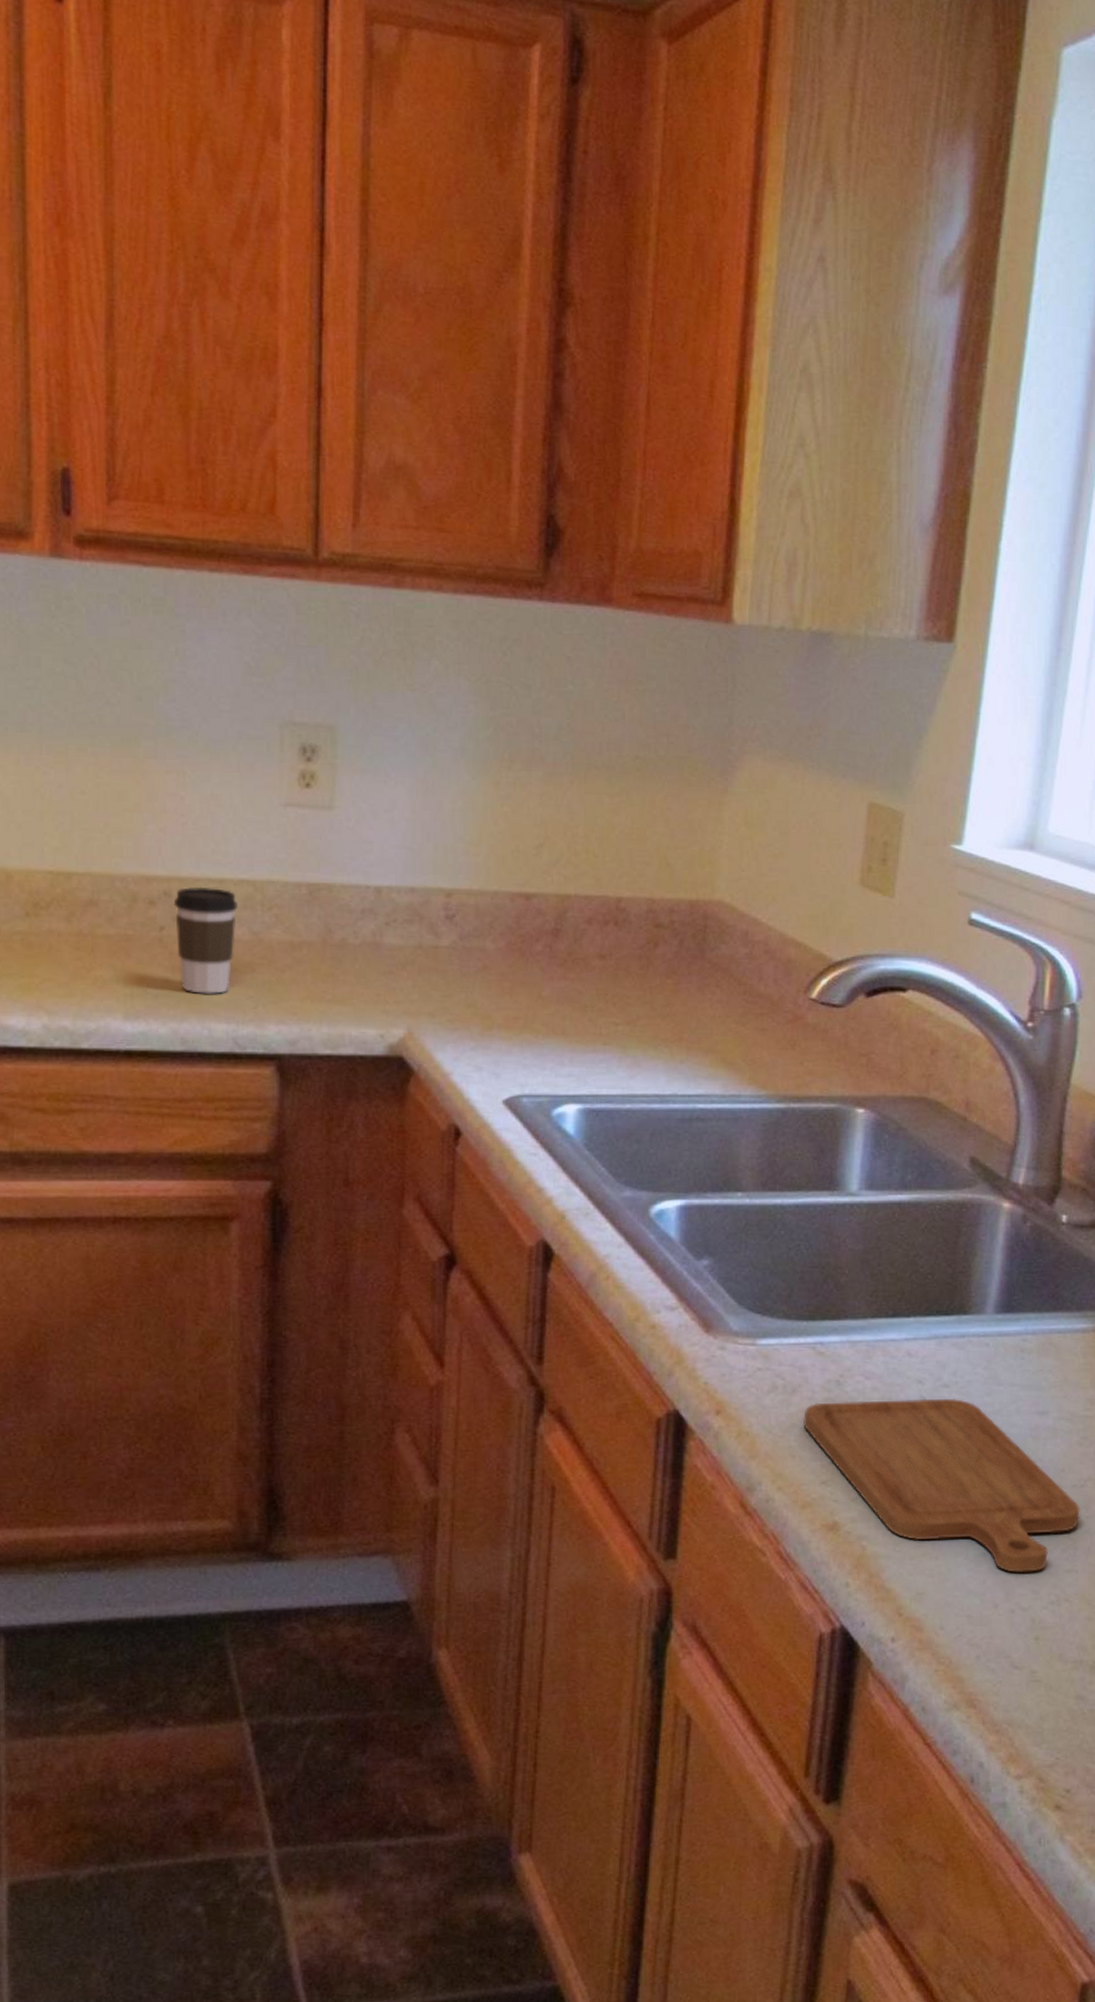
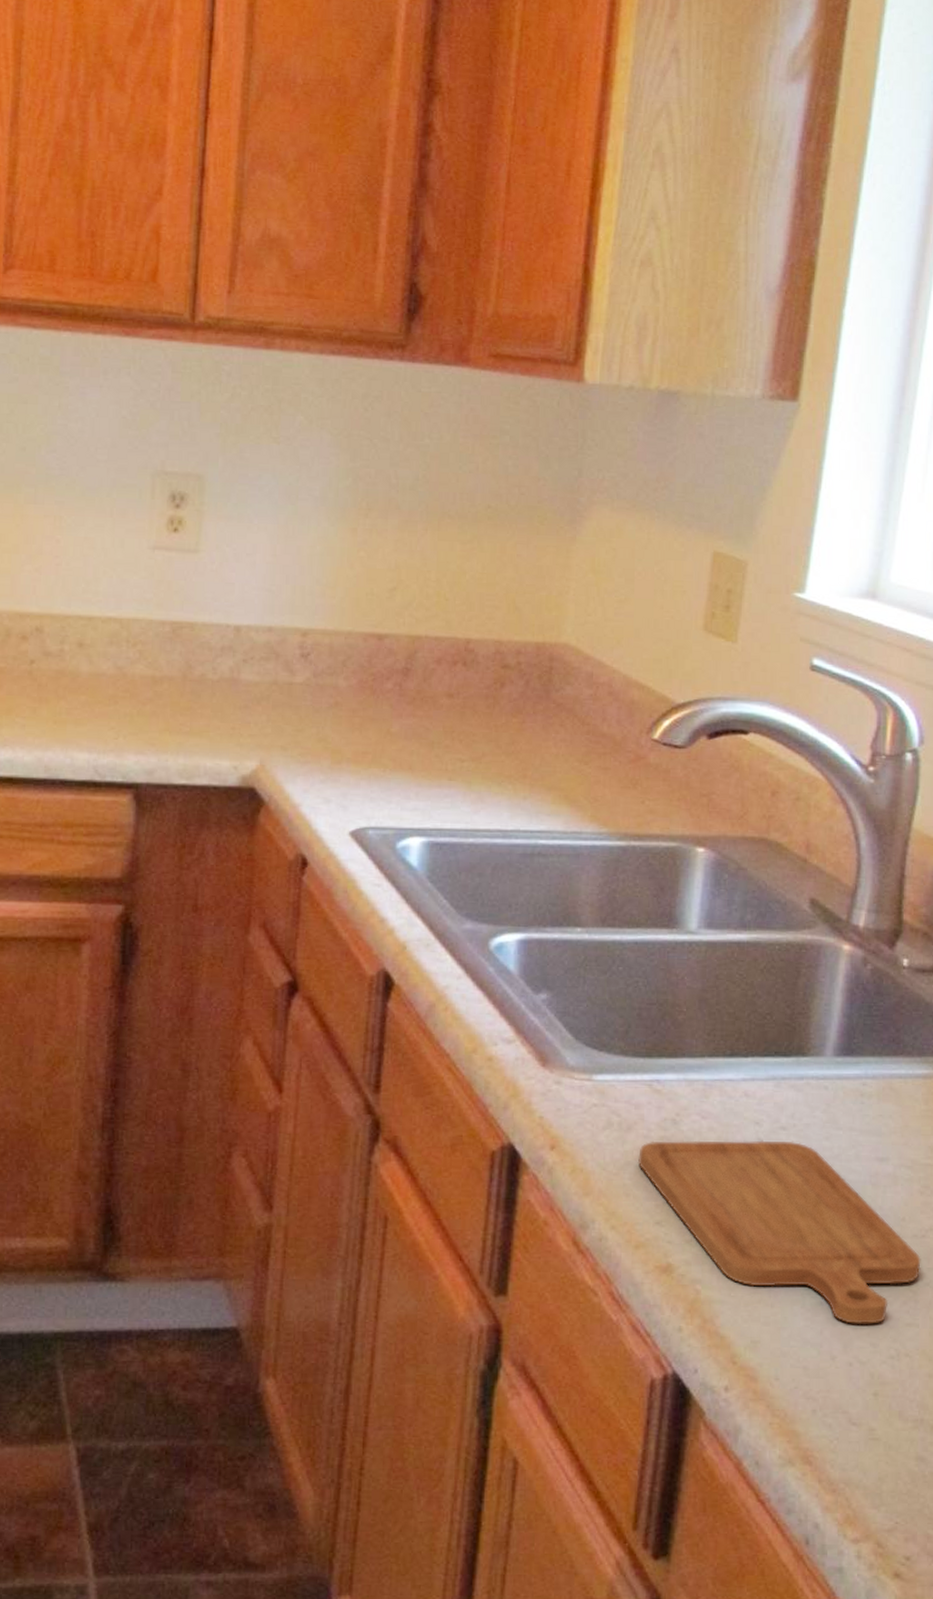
coffee cup: present [173,886,238,994] -> none [44,623,105,725]

